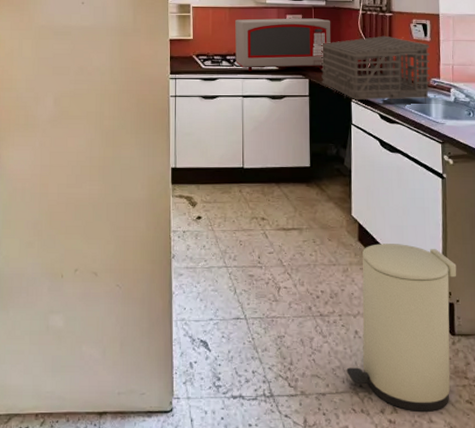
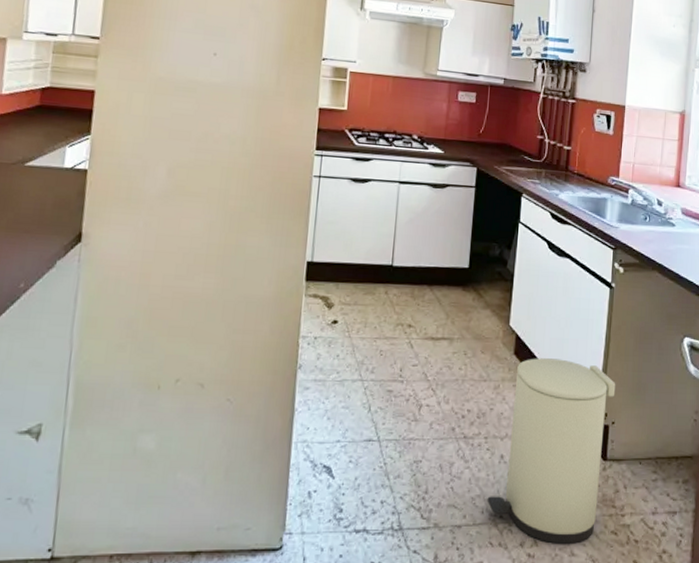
microwave: present [235,18,331,71] -> none [395,91,508,159]
dish rack: present [321,35,430,105] -> none [491,124,612,204]

